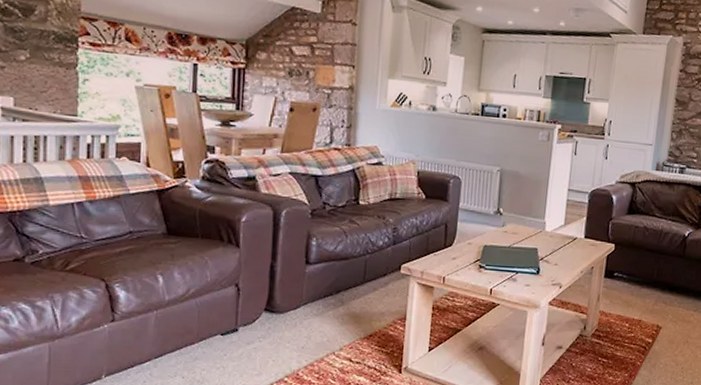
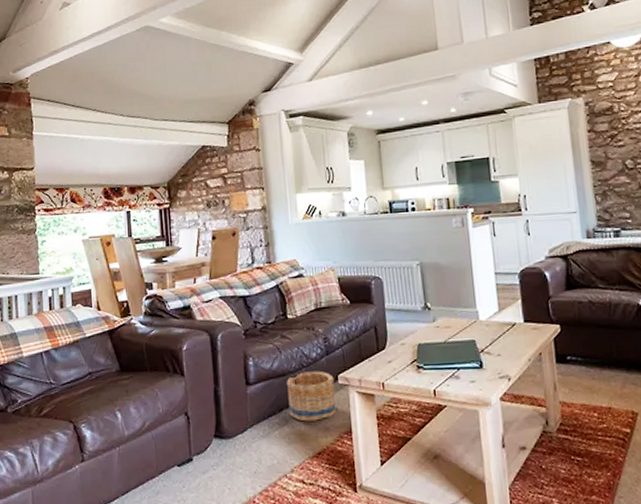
basket: none [346,258,397,306] -> present [286,371,336,422]

